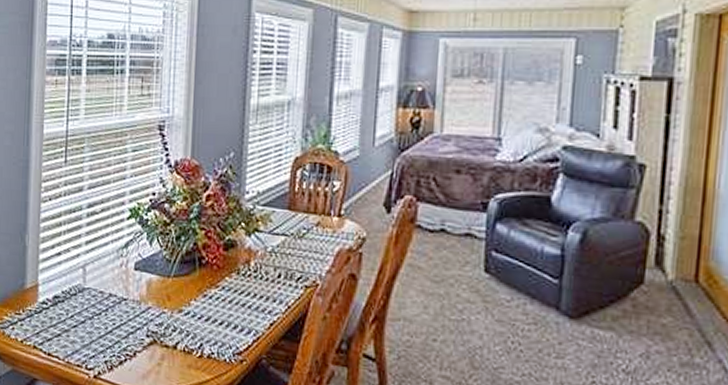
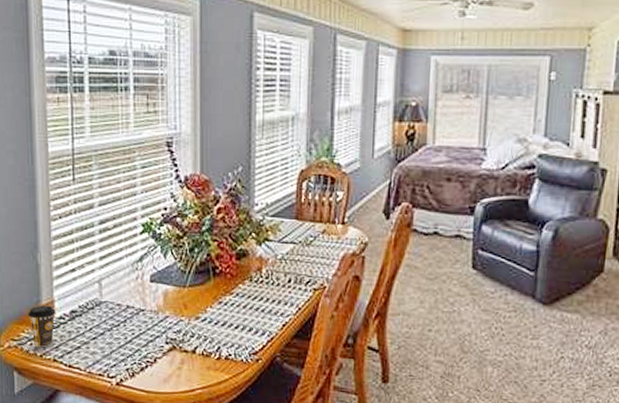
coffee cup: none [12,288,39,333] -> present [28,305,56,348]

